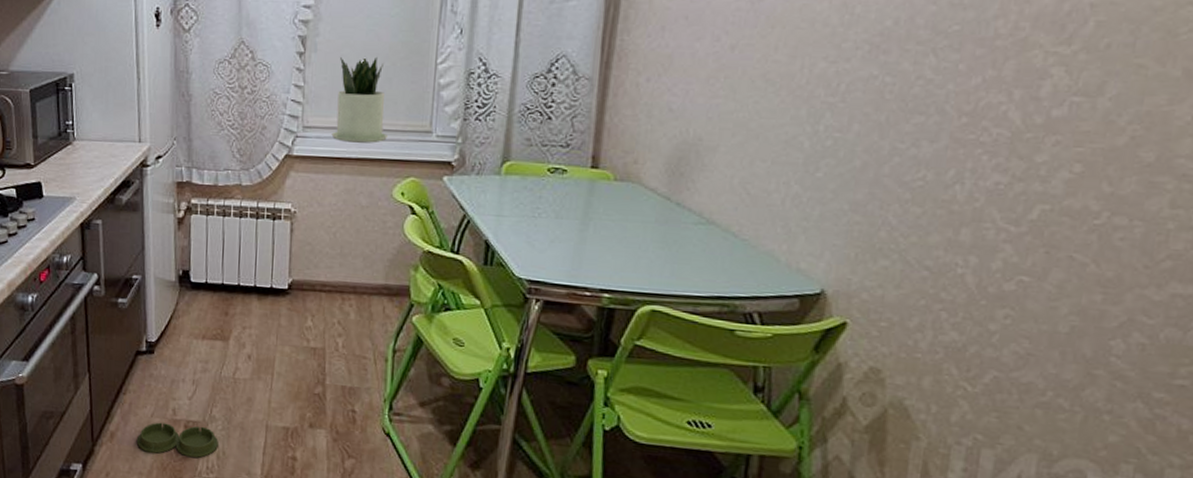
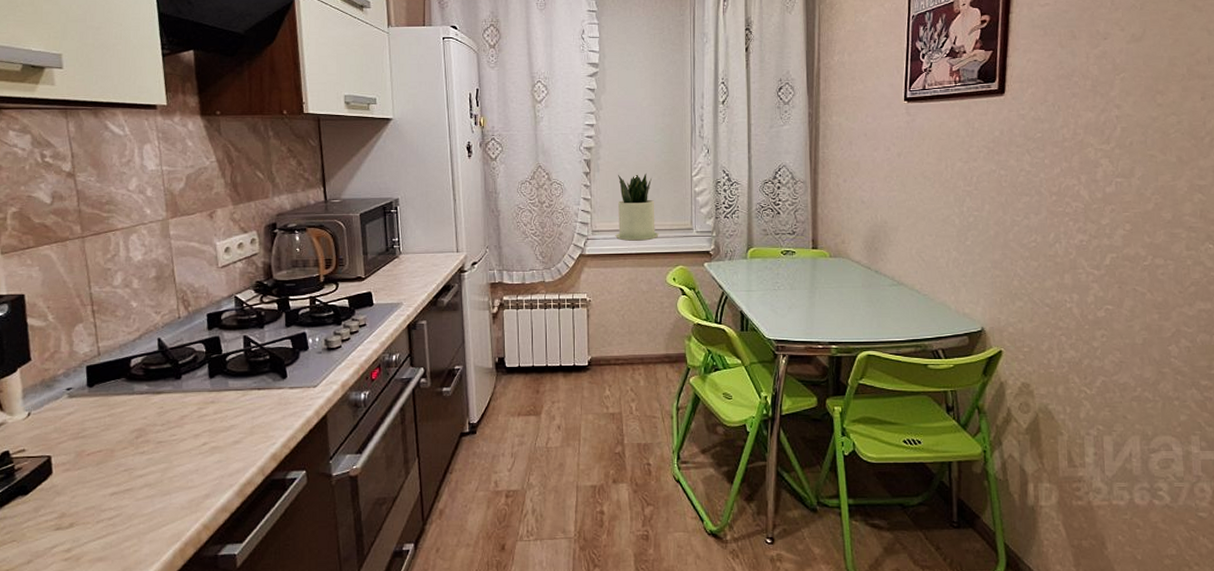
pet bowl: present [137,422,218,458] -> none [464,494,536,524]

